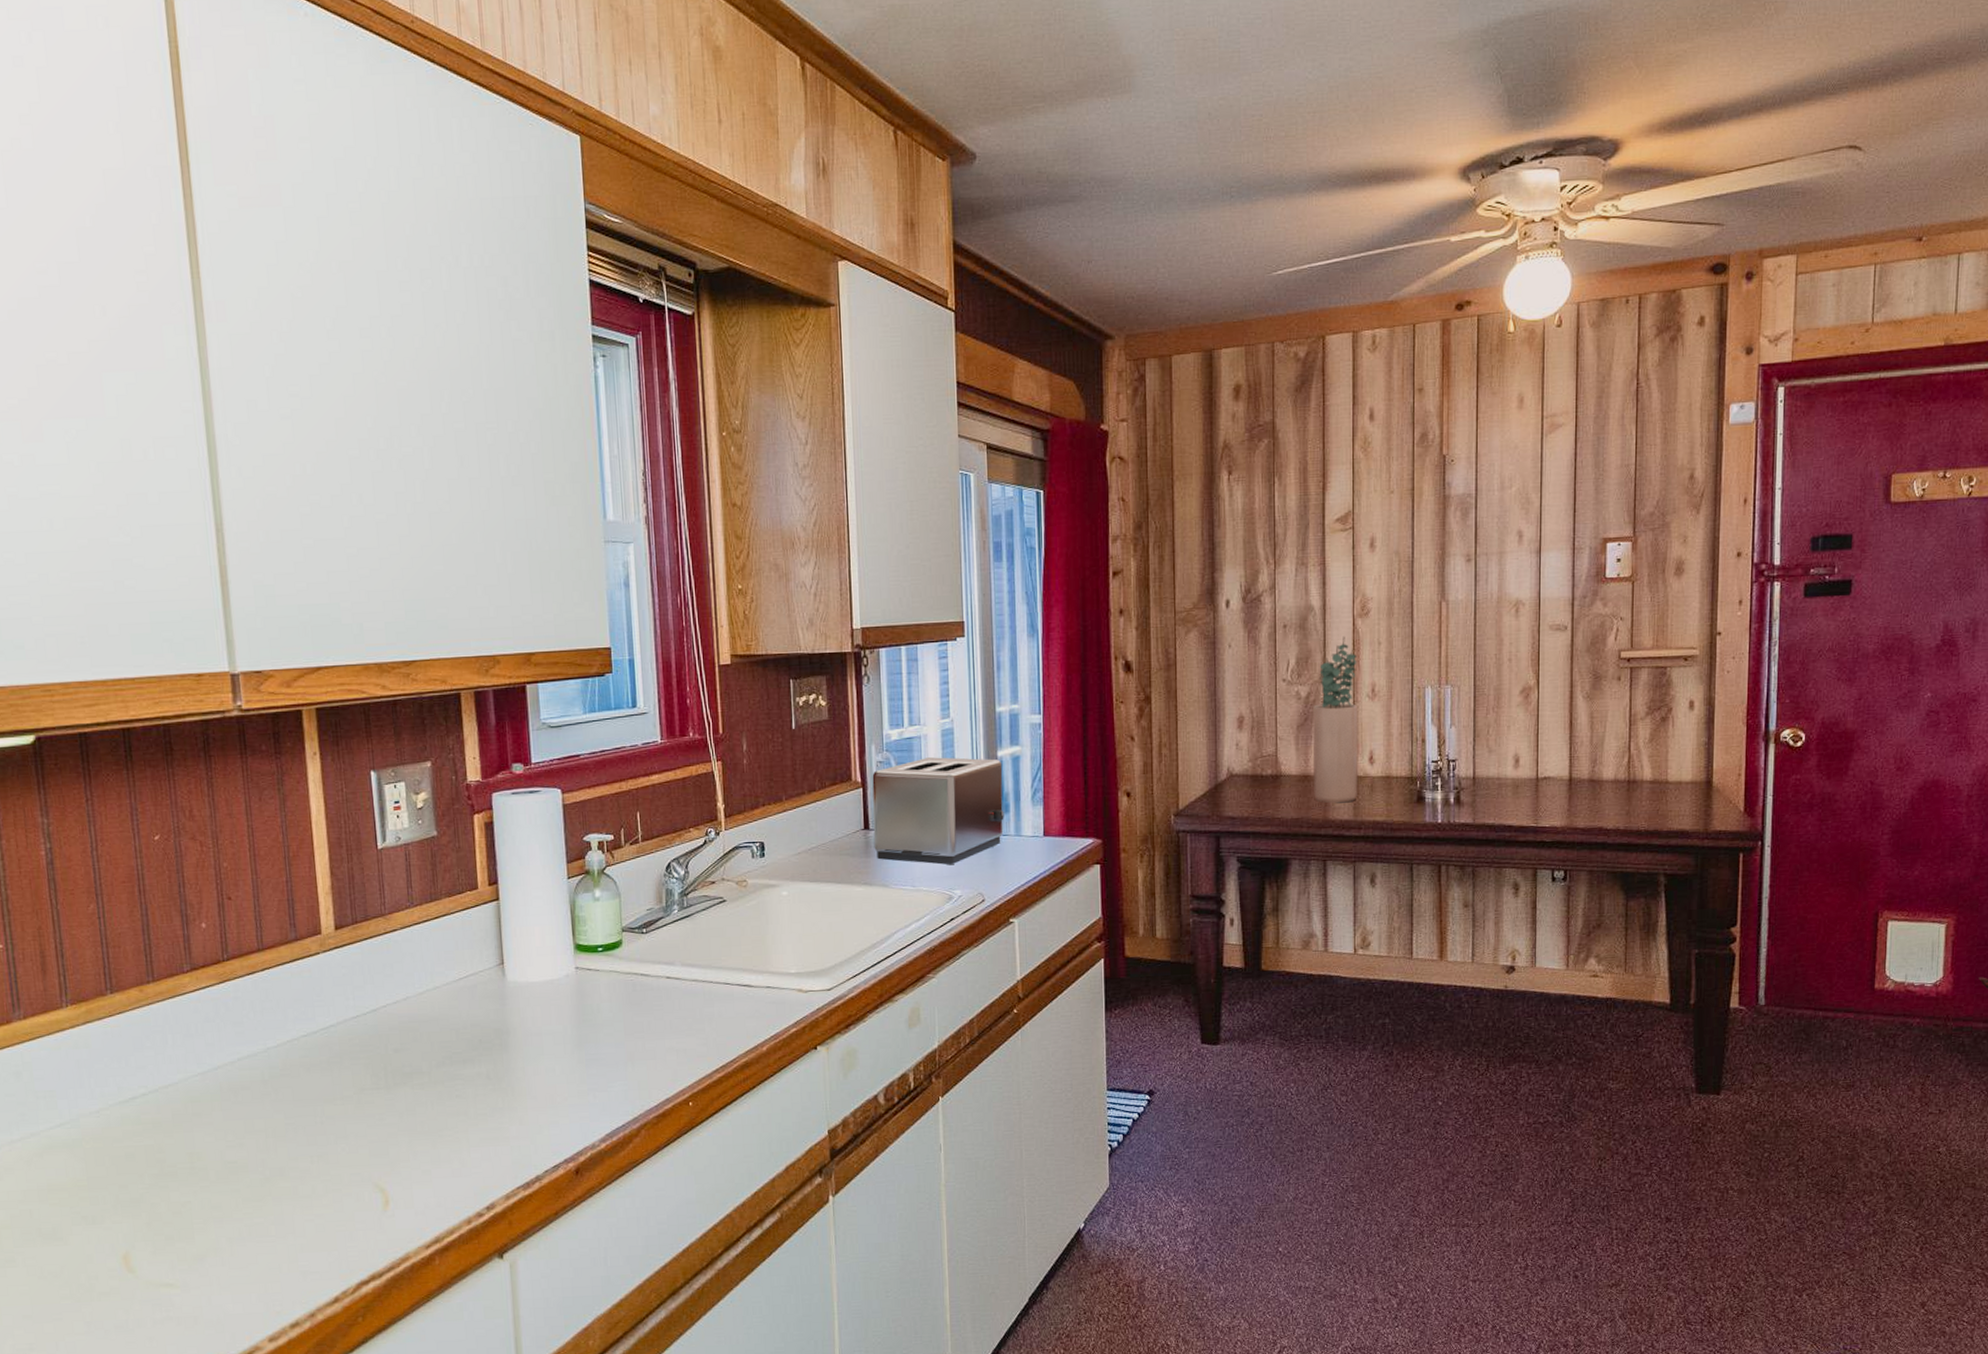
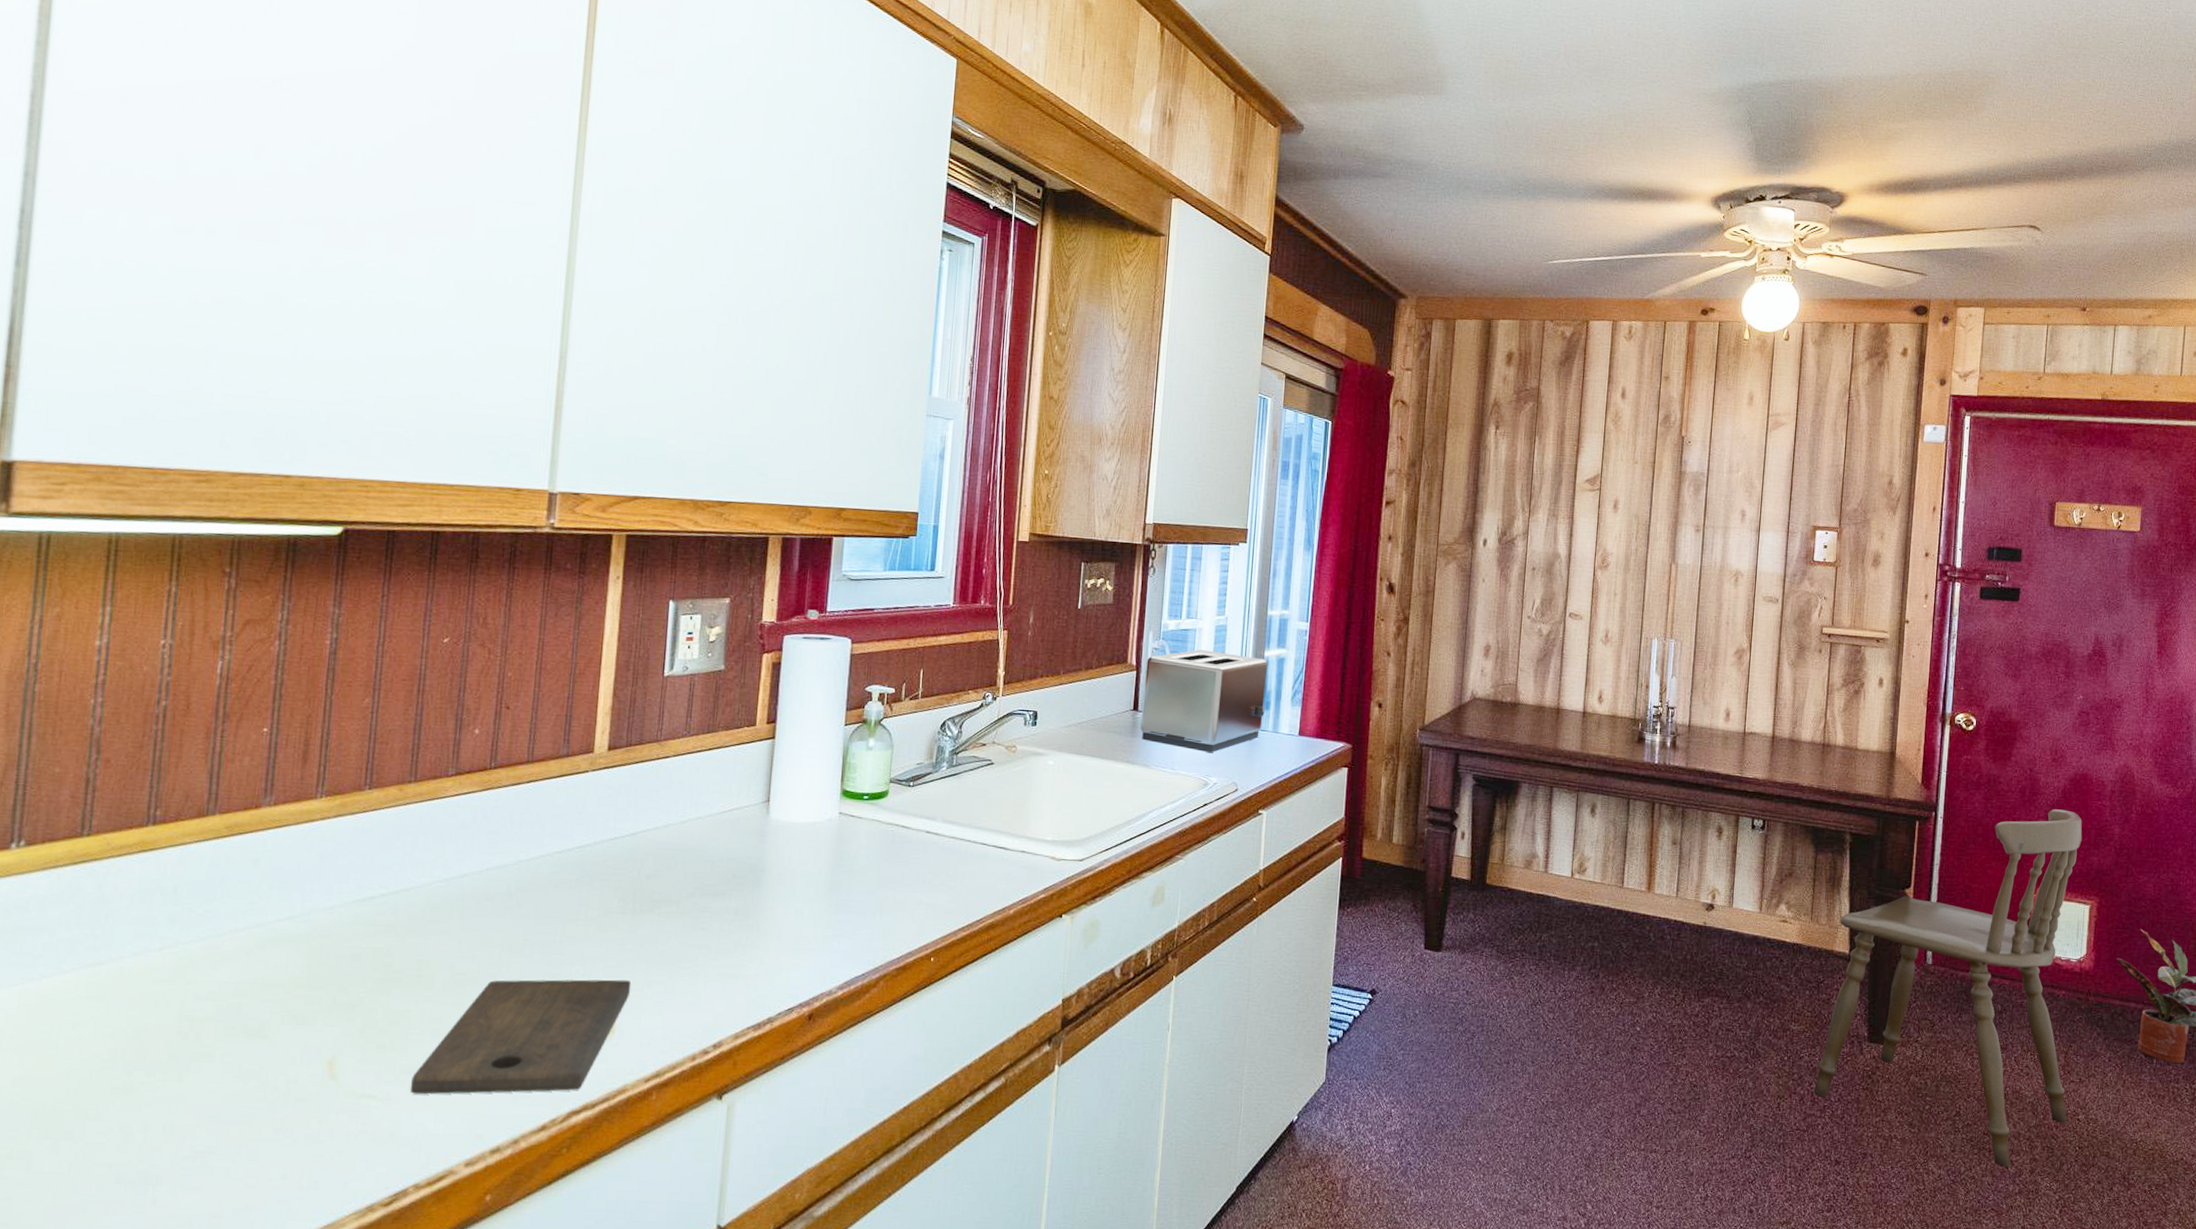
cutting board: none [204,1153,398,1279] -> present [411,979,631,1094]
vase: present [1313,636,1357,803] -> none [1547,584,1595,736]
dining chair: none [1637,822,1935,1208] -> present [1813,809,2082,1167]

